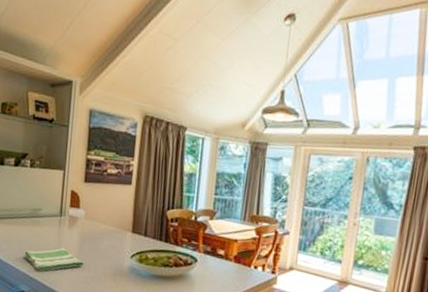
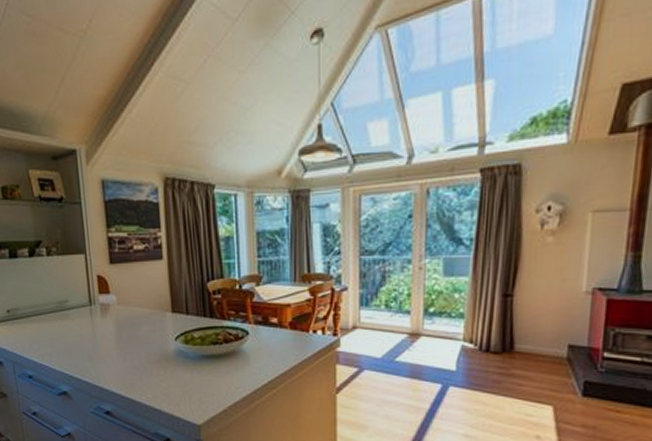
dish towel: present [24,247,85,272] -> none [58,339,126,369]

